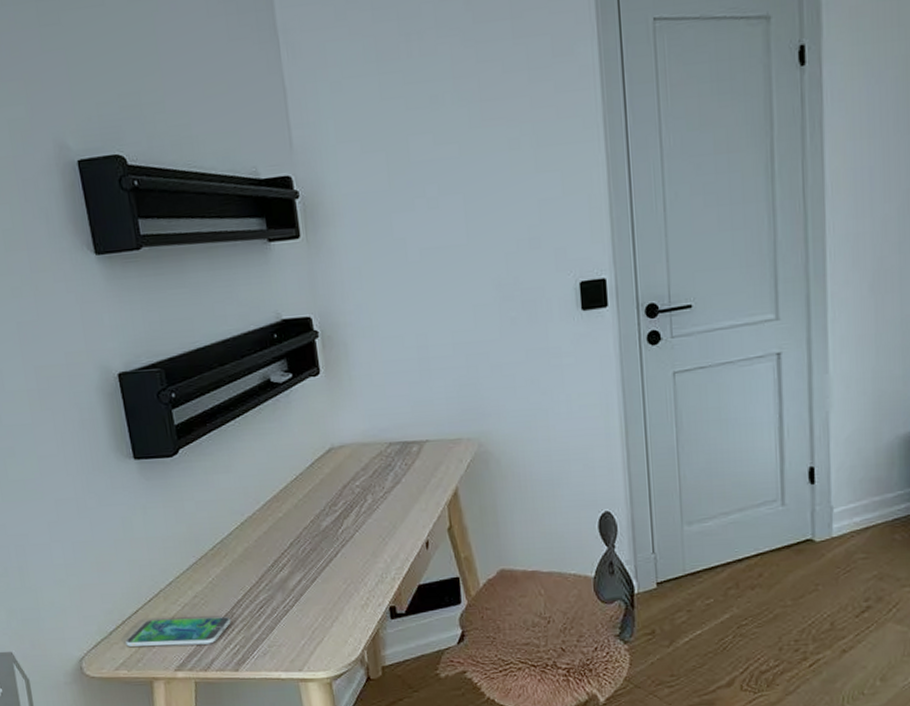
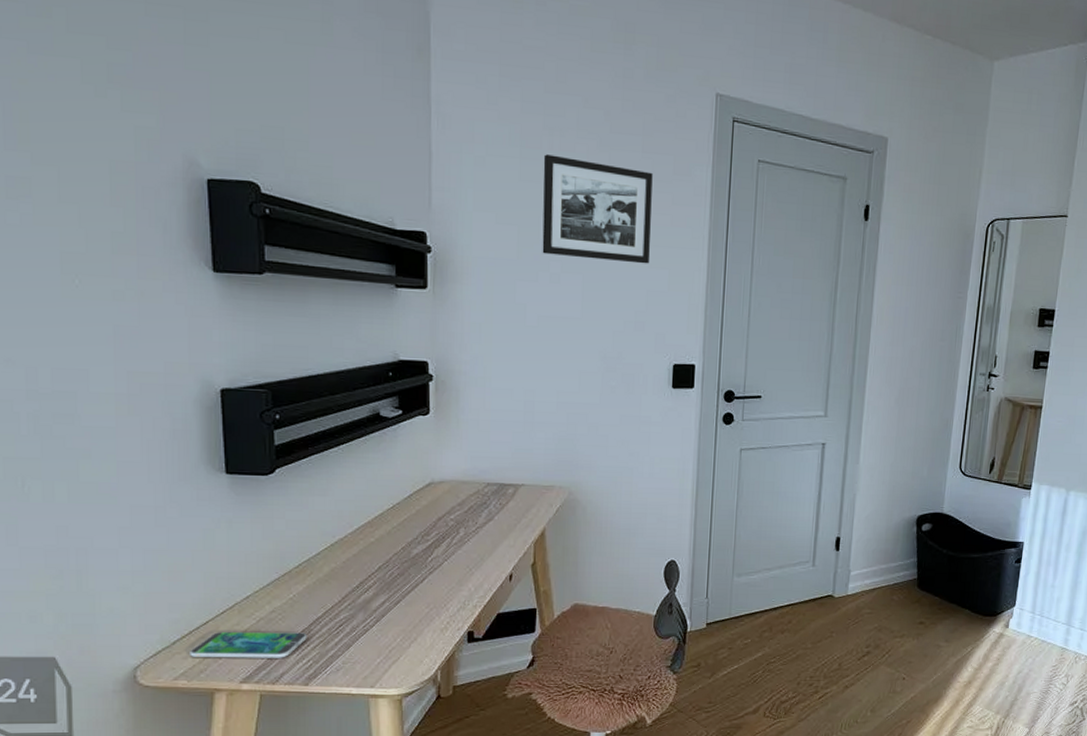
picture frame: none [403,59,537,178] -> present [542,154,653,264]

